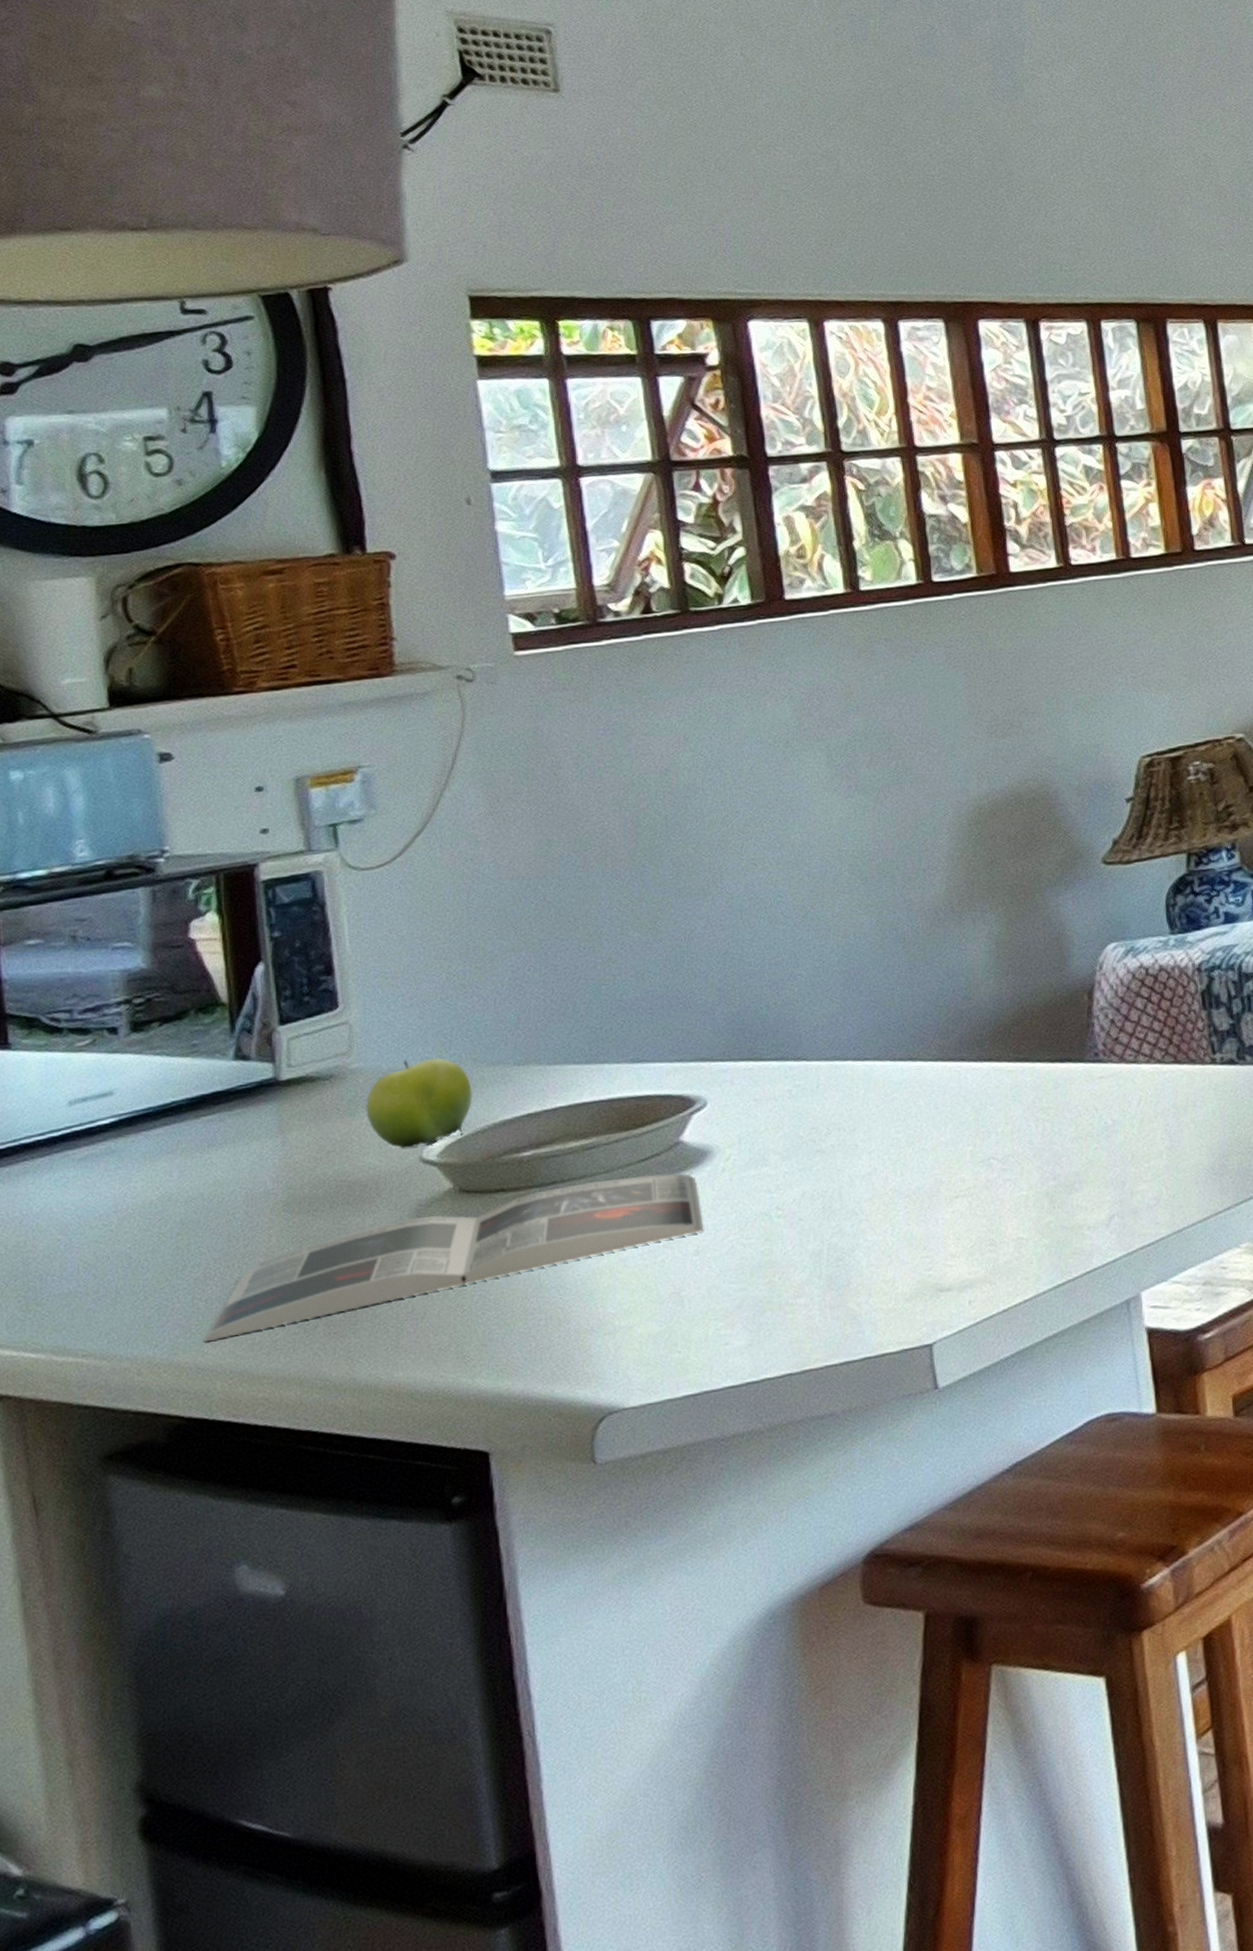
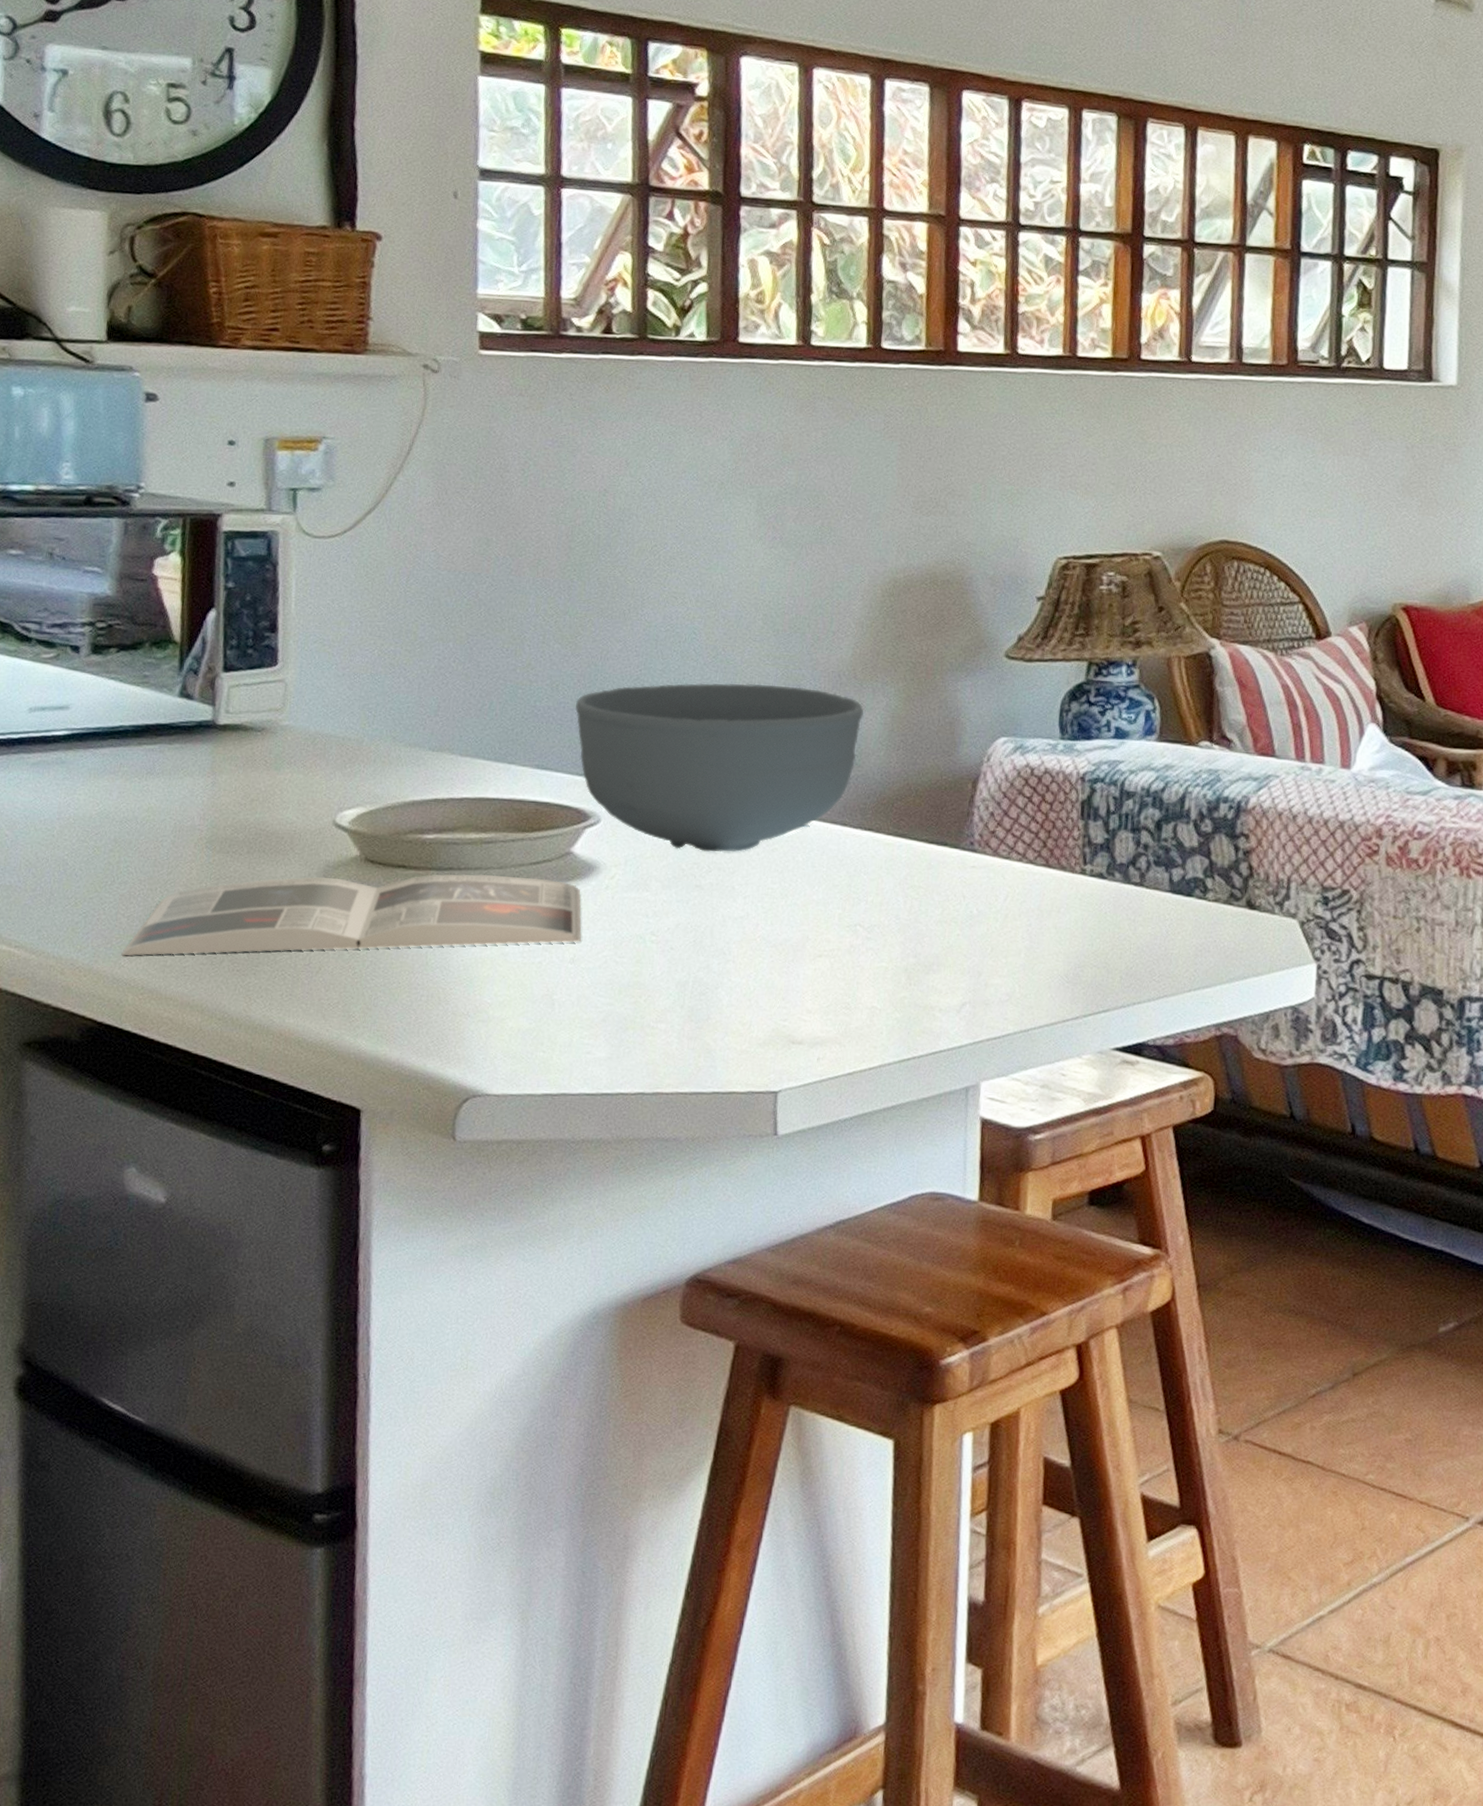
fruit: present [365,1057,473,1148] -> none [290,726,389,810]
bowl: none [665,930,967,1118] -> present [575,683,864,852]

